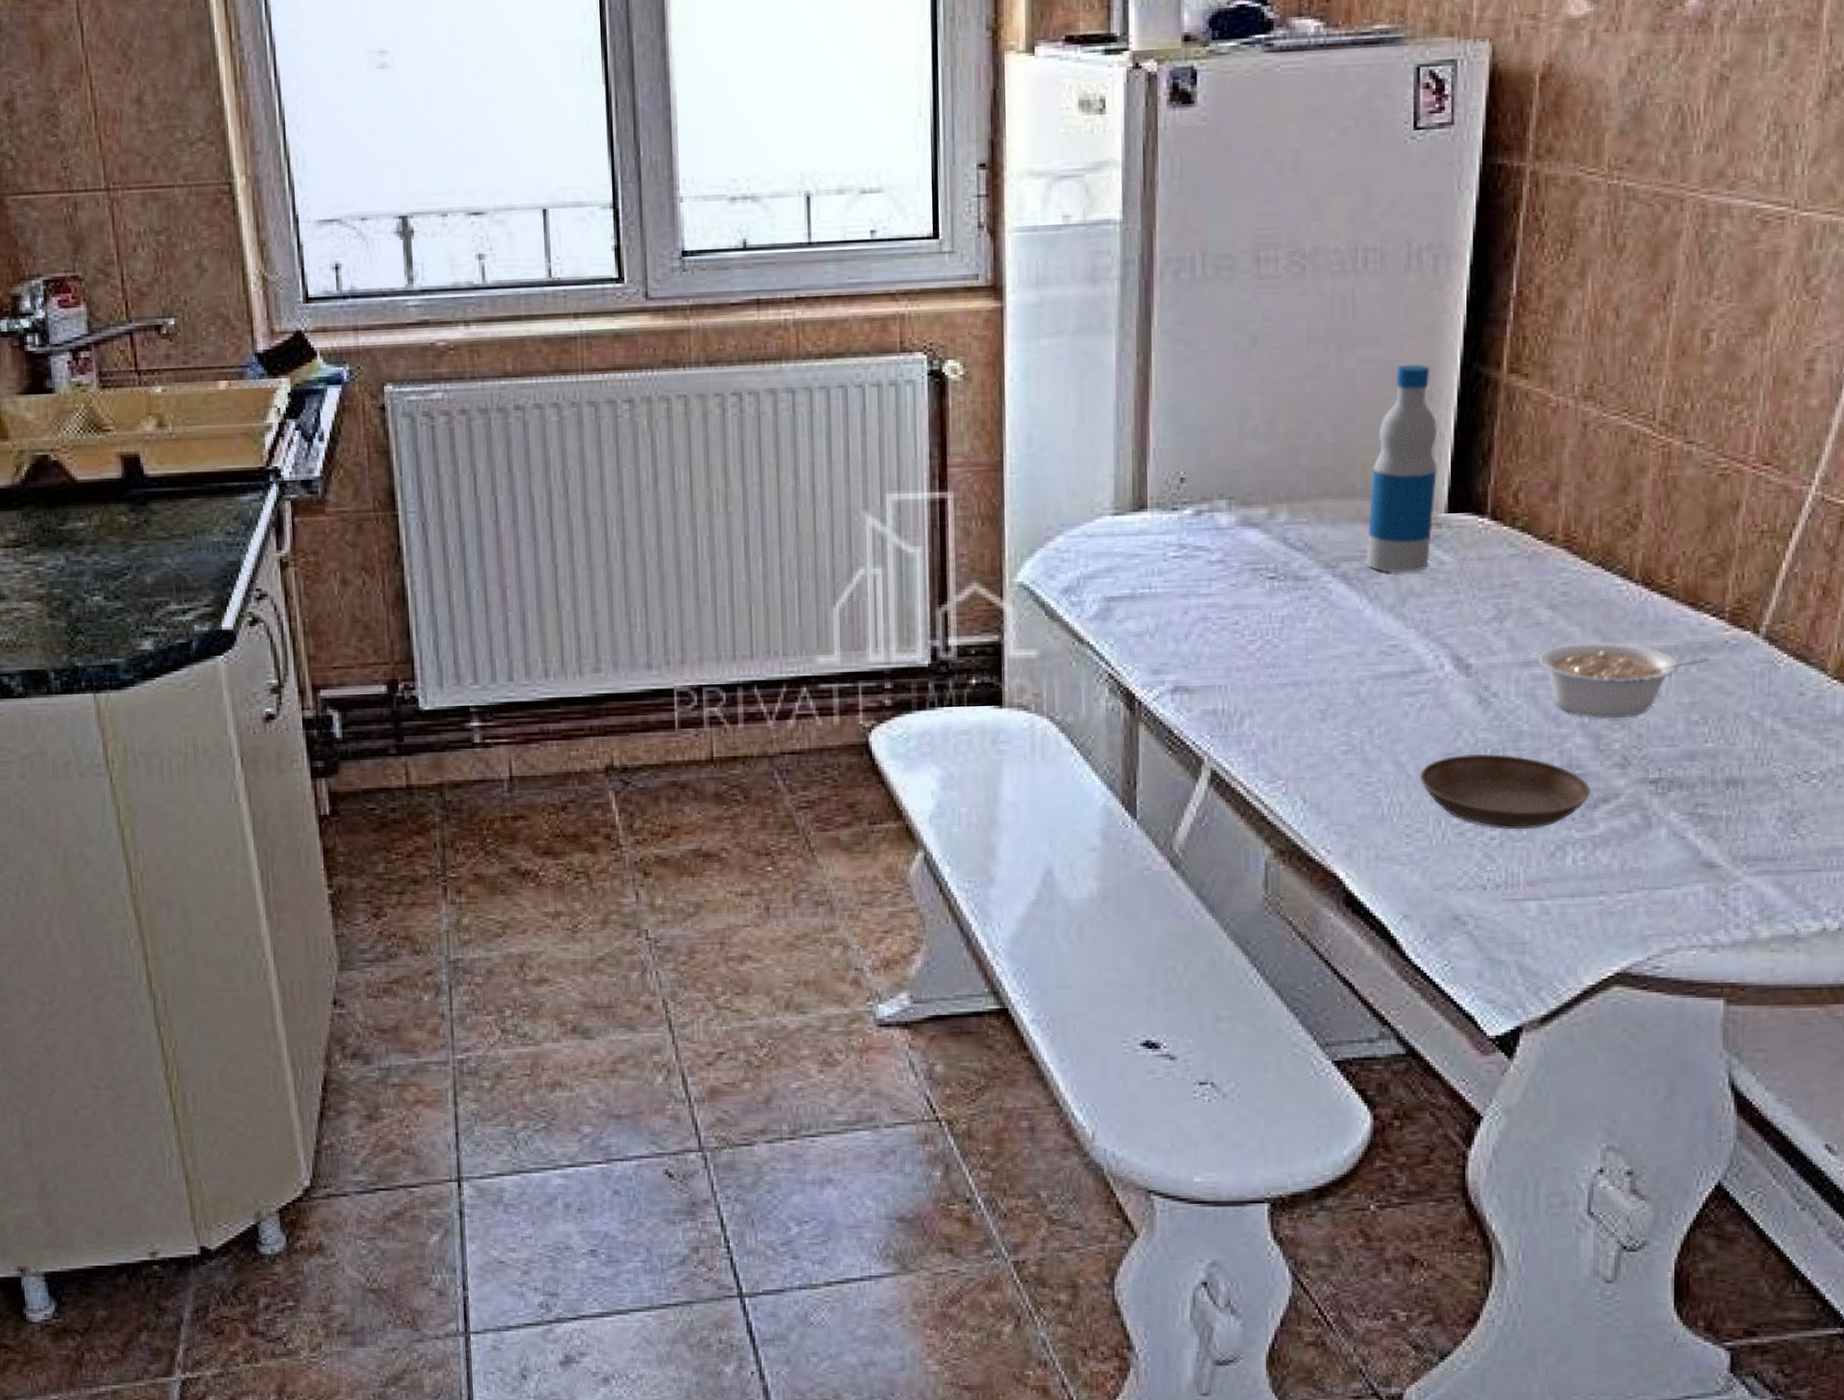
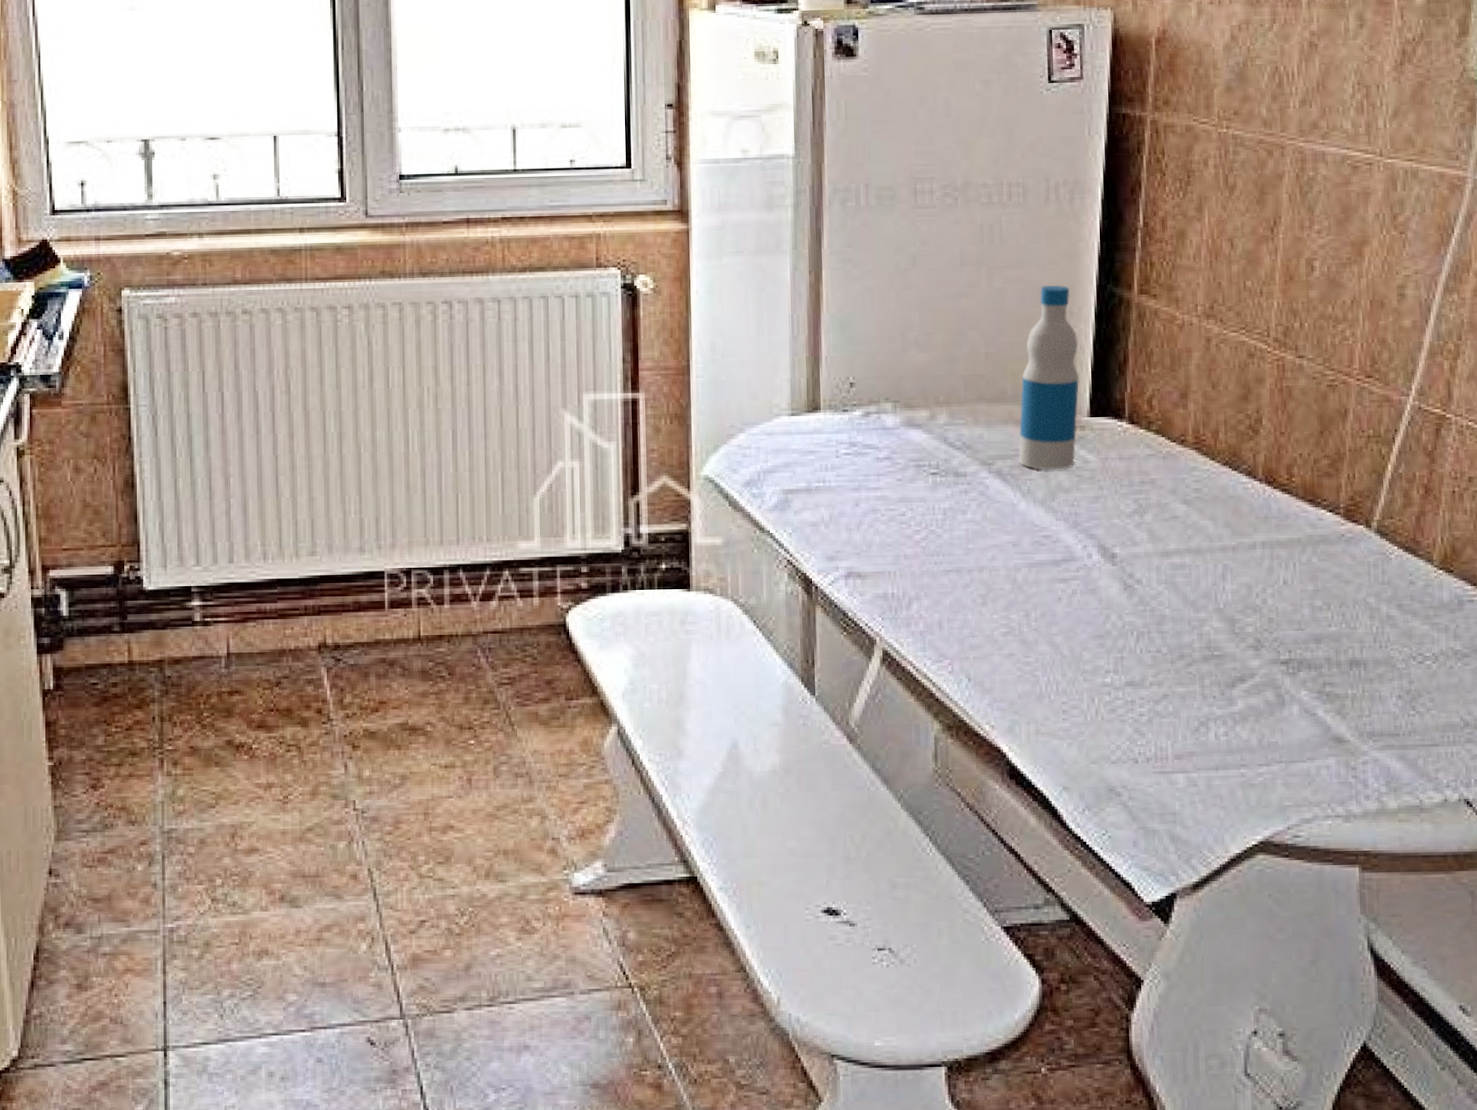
saucer: present [1419,753,1591,830] -> none [1073,636,1229,707]
legume: present [1539,642,1710,718] -> none [1176,534,1329,604]

